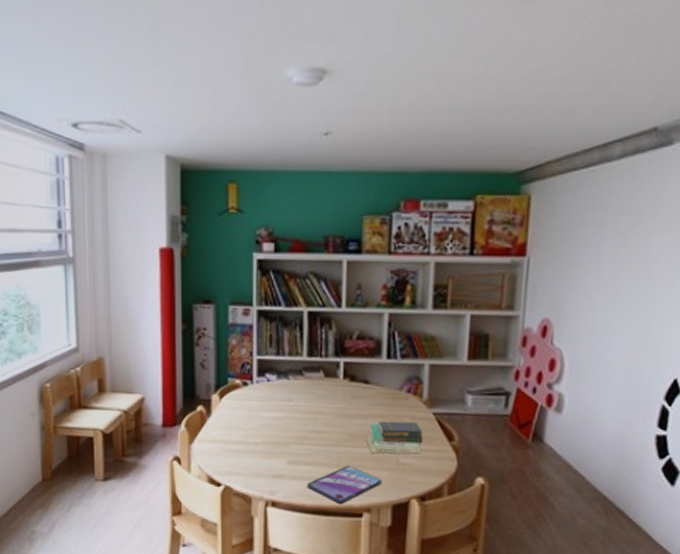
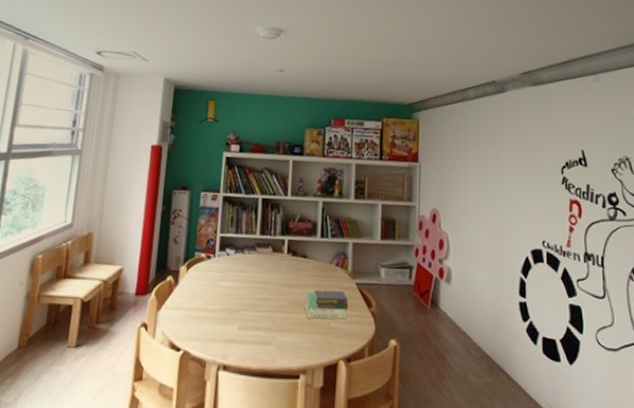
video game case: present [307,465,382,505] -> none [254,330,316,367]

